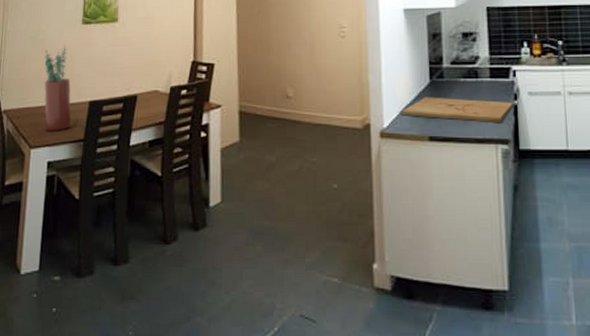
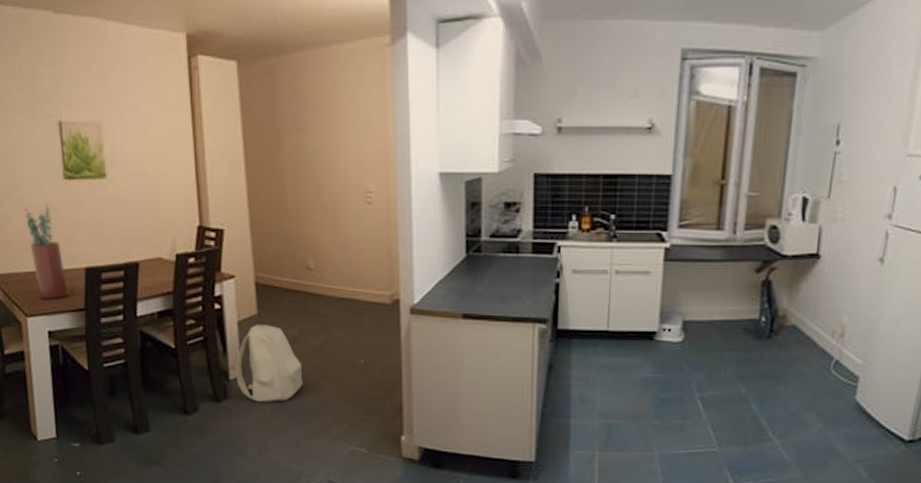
backpack: none [215,150,279,231] -> present [235,323,303,403]
cutting board: present [400,97,515,124] -> none [432,272,556,302]

